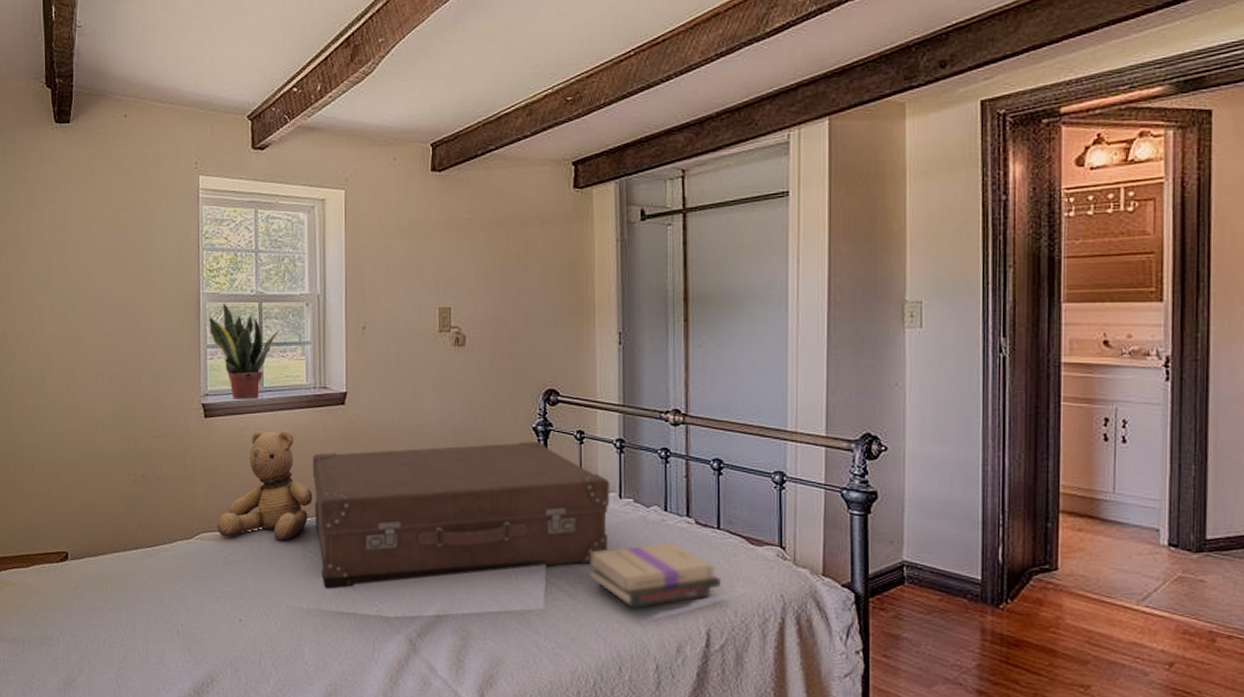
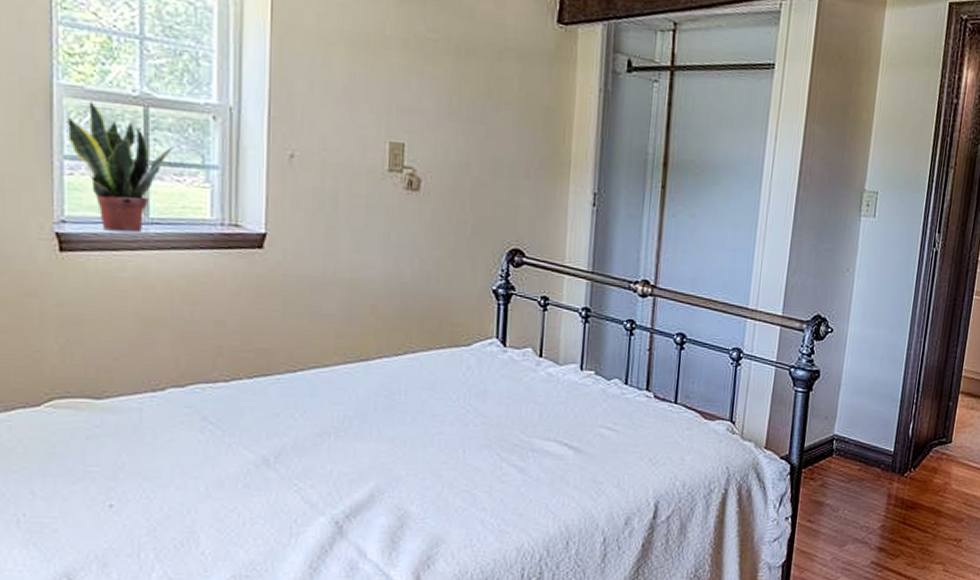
teddy bear: present [217,429,313,541] -> none [77,272,216,411]
suitcase: present [312,441,610,590] -> none [216,304,572,468]
books: present [589,541,722,610] -> none [543,415,674,484]

